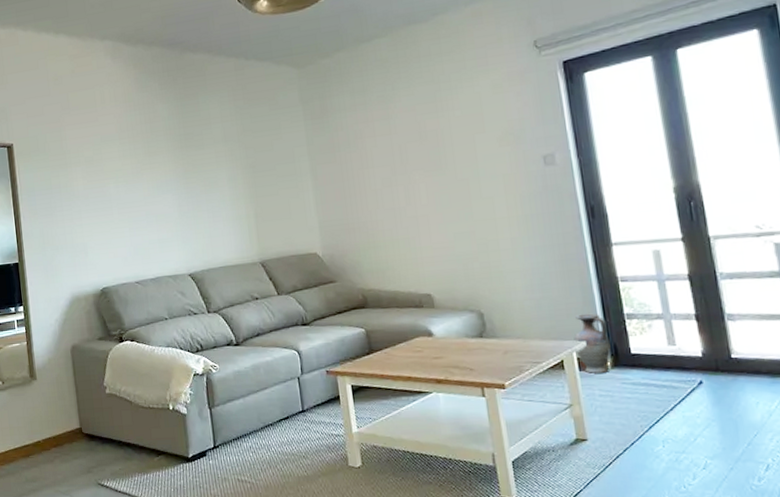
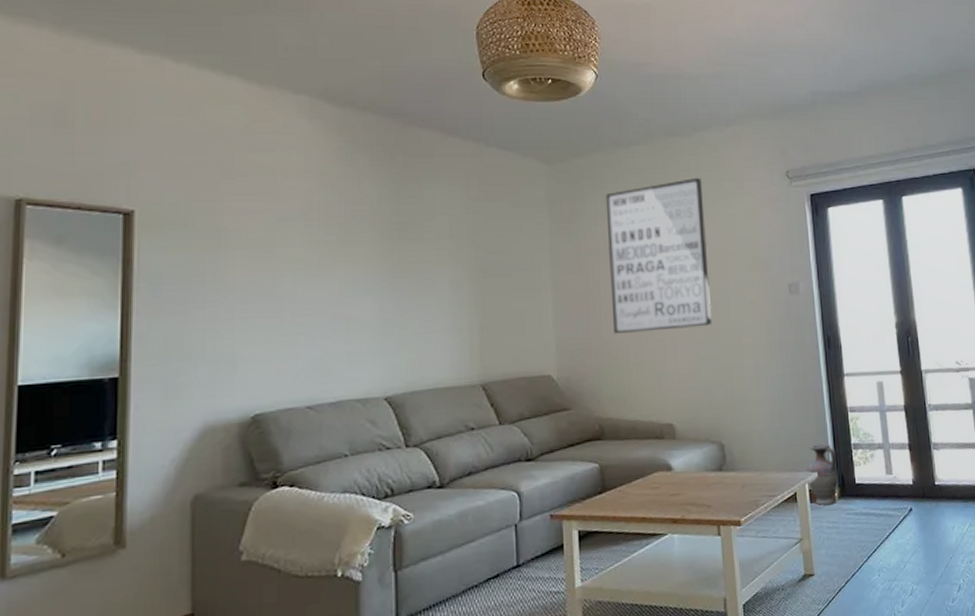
wall art: none [352,60,463,214] -> present [605,177,712,334]

